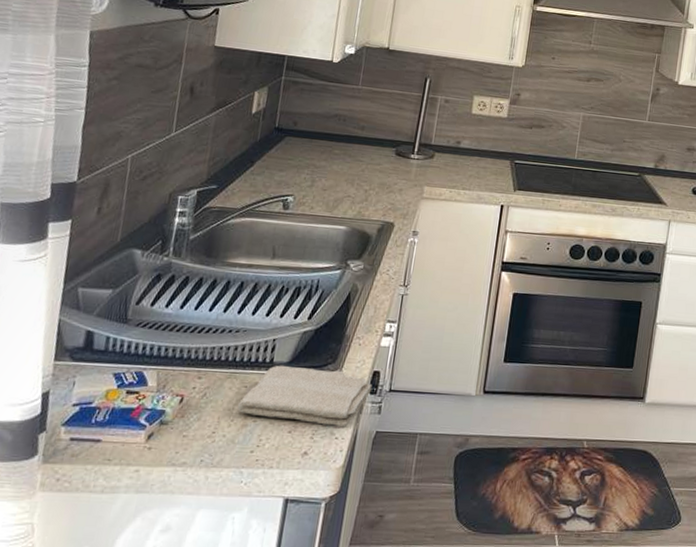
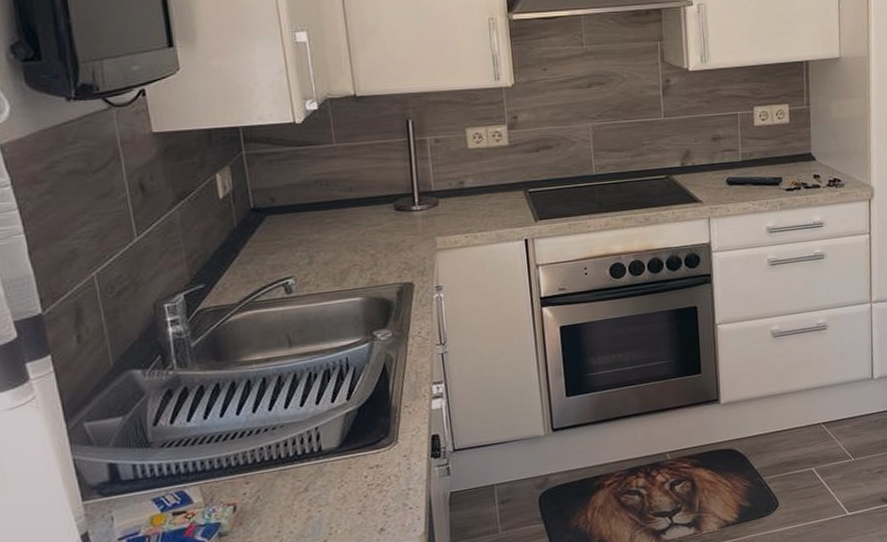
washcloth: present [238,365,373,428] -> none [297,443,435,507]

